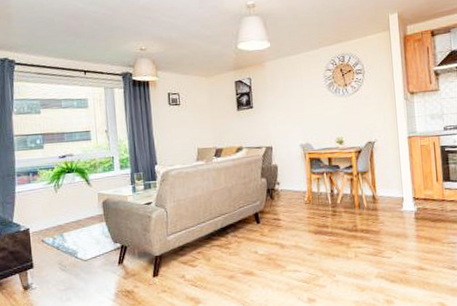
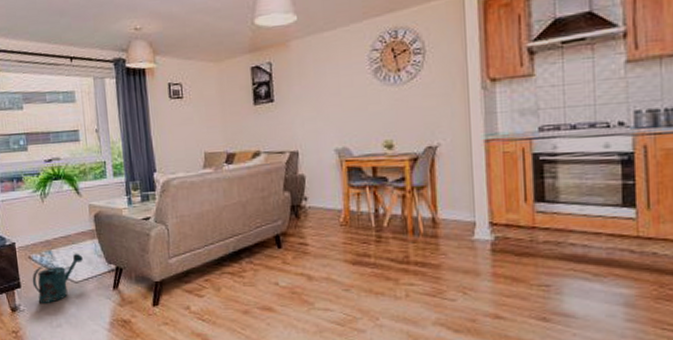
watering can: none [44,235,92,281] -> present [32,253,83,303]

